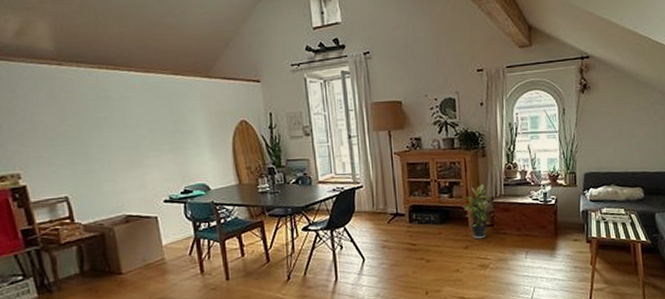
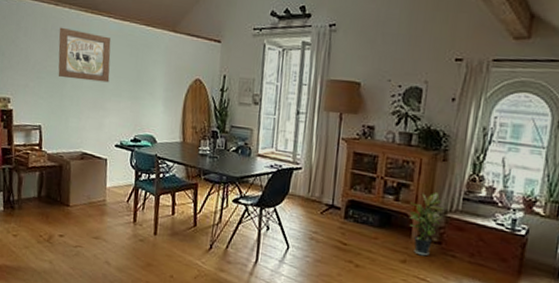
wall art: none [69,88,143,142] -> present [58,27,111,83]

